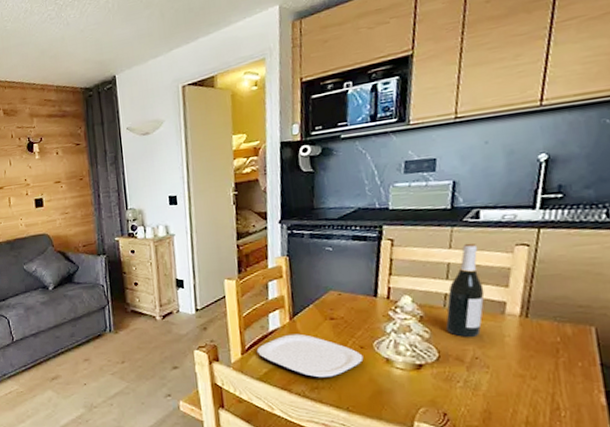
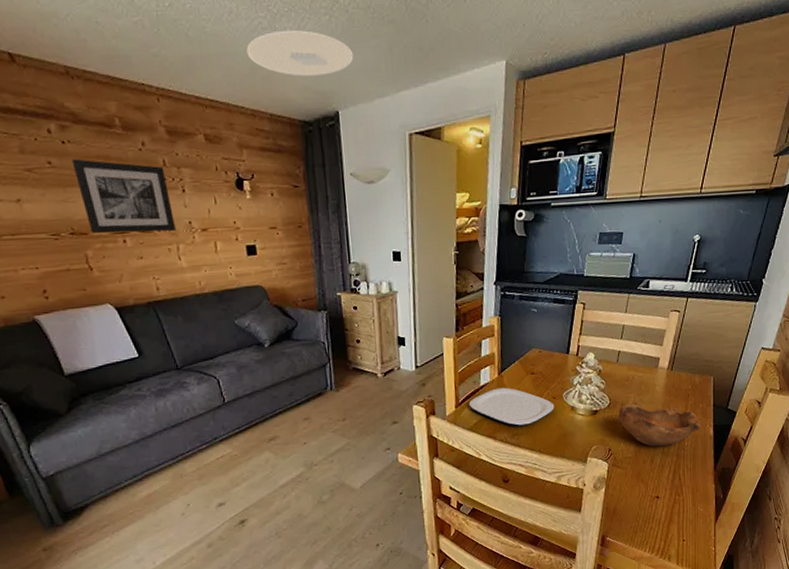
ceiling light: none [38,13,129,52] -> present [246,30,354,77]
wine bottle: present [445,243,485,337] -> none [616,308,646,387]
bowl: none [452,358,586,415] -> present [618,403,701,447]

